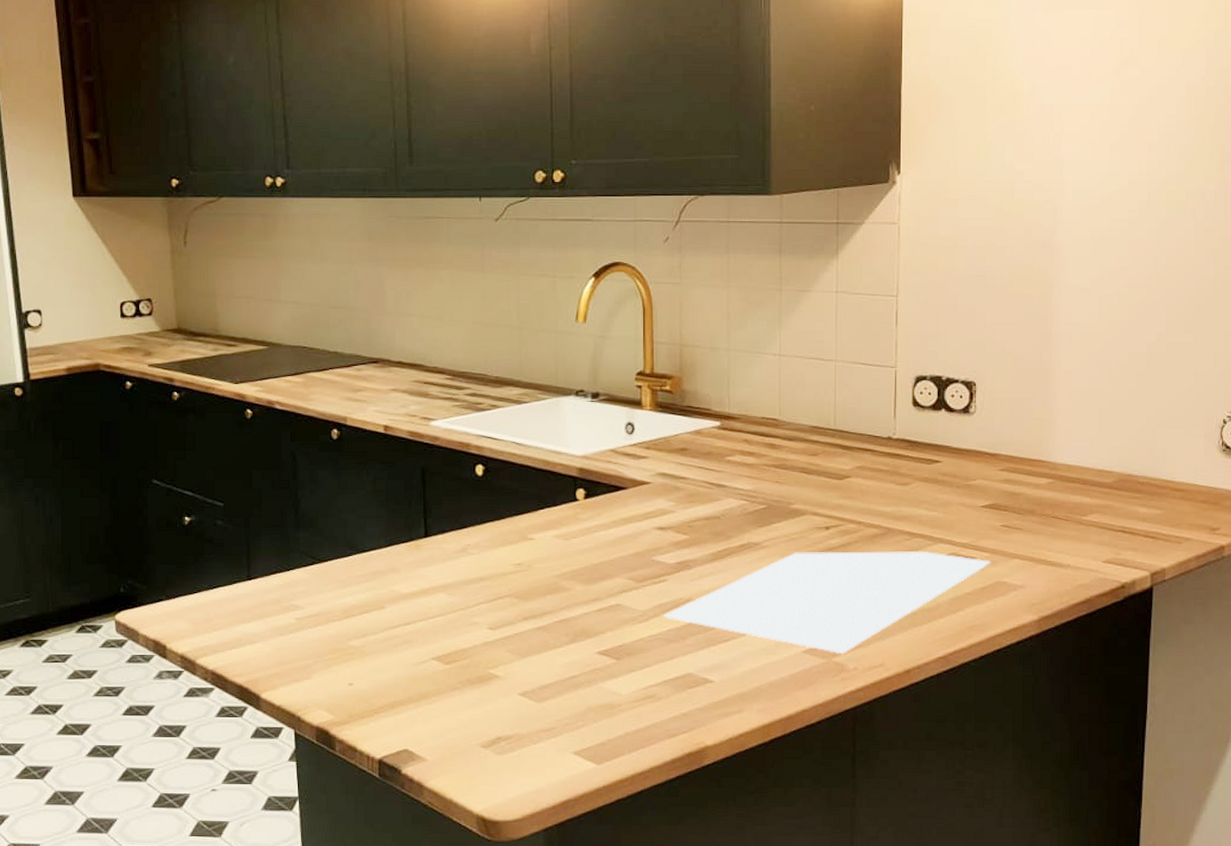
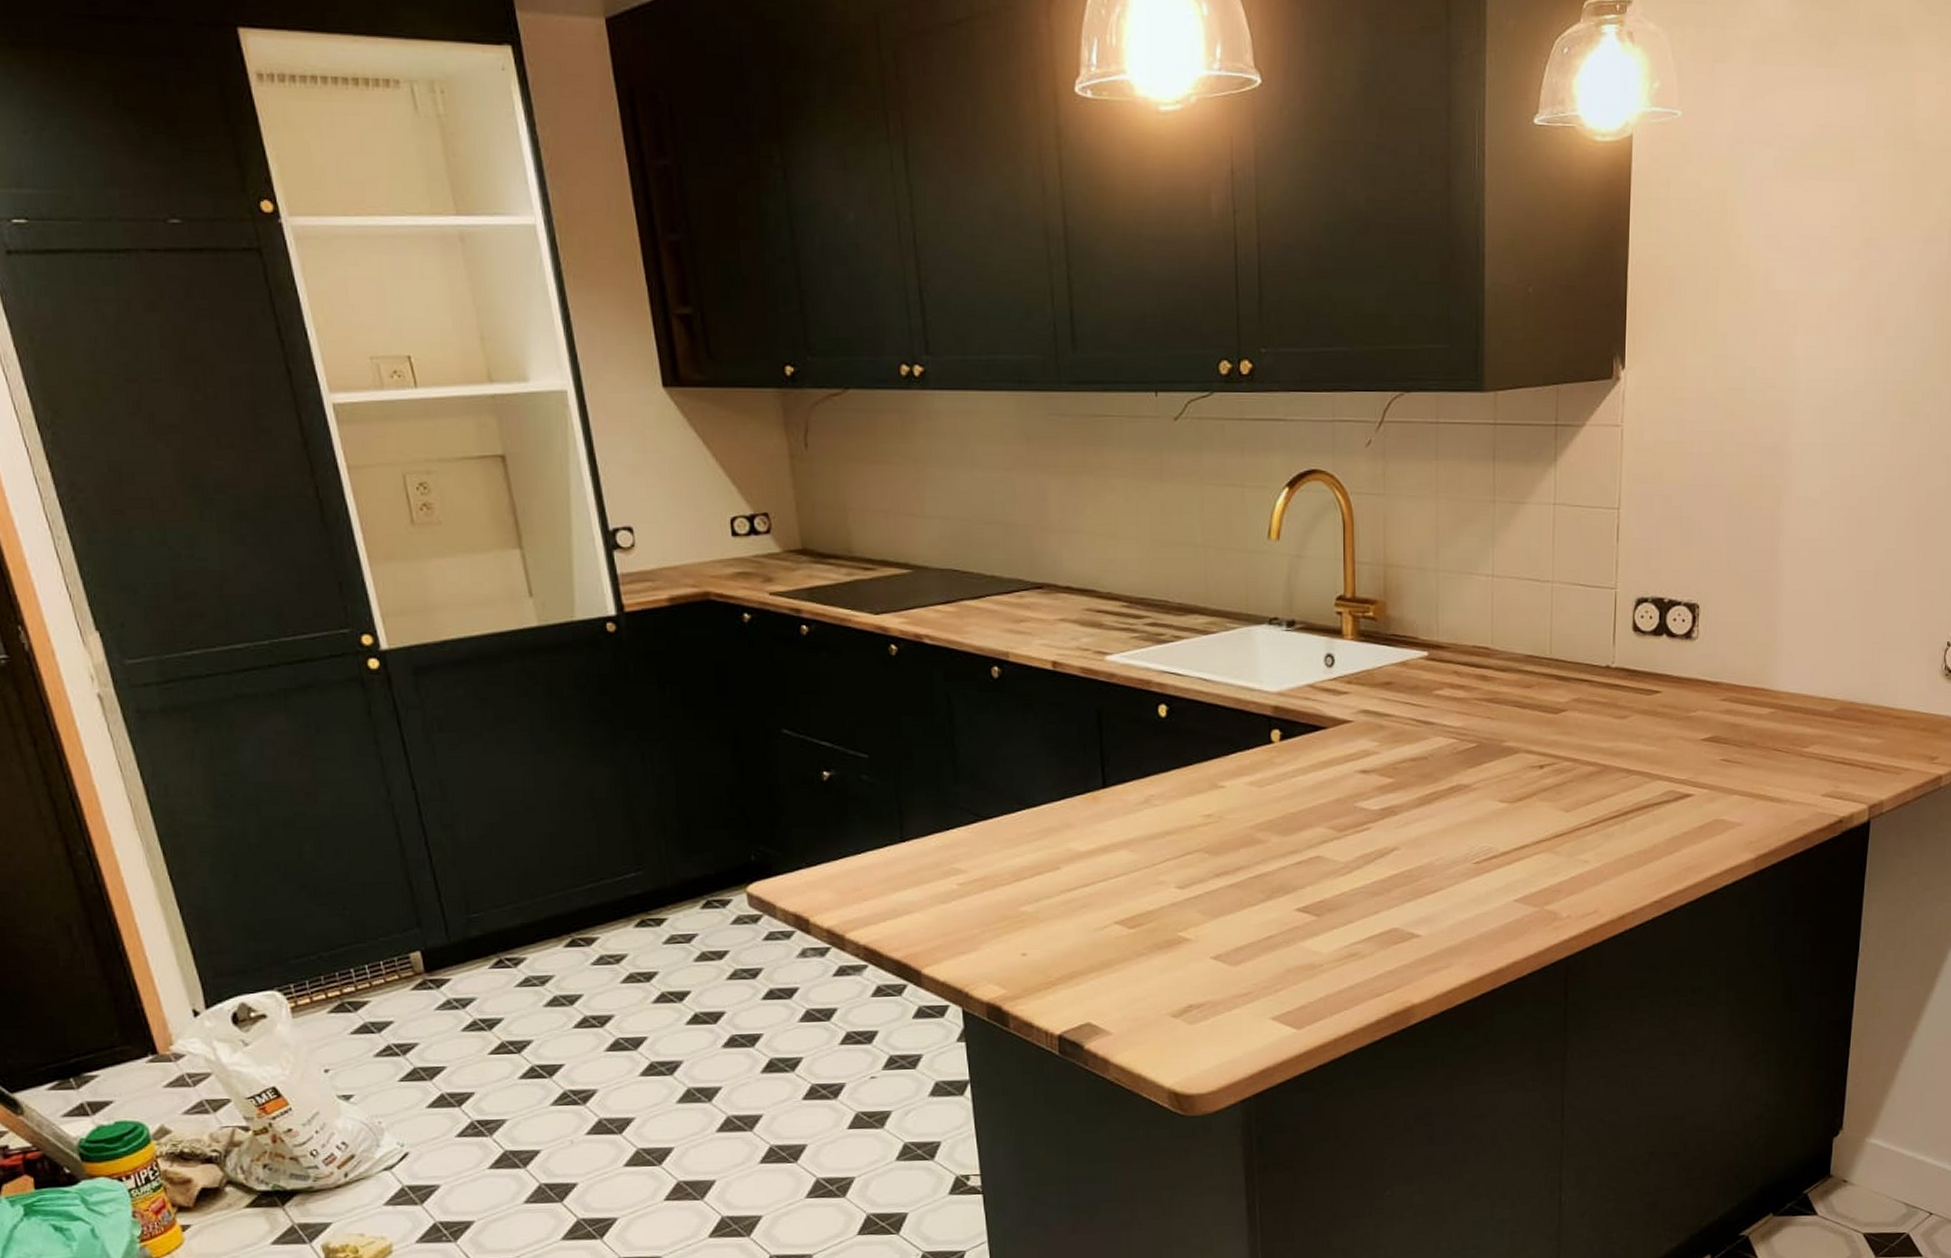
cutting board: present [663,550,992,655] -> none [1367,788,1710,902]

